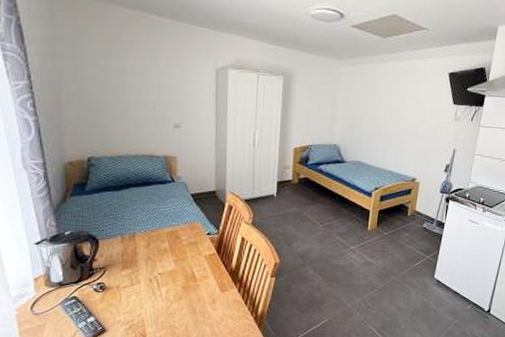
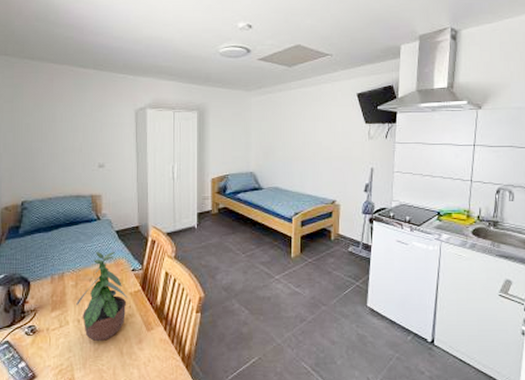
potted plant: none [148,213,203,301] -> present [76,251,128,342]

